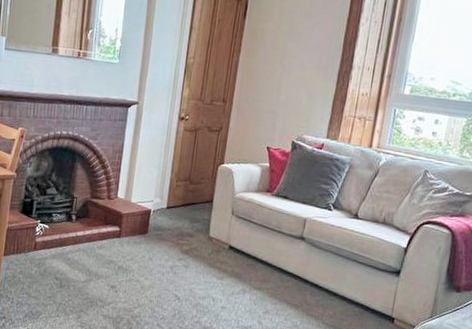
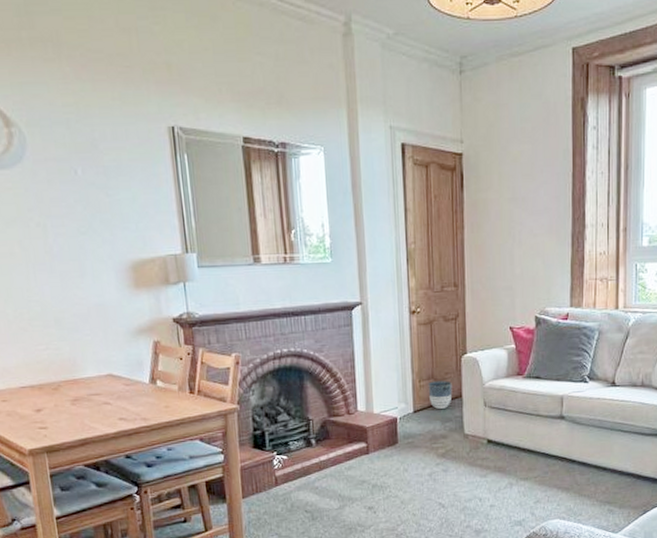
planter: none [182,183,206,210] -> present [428,380,452,409]

